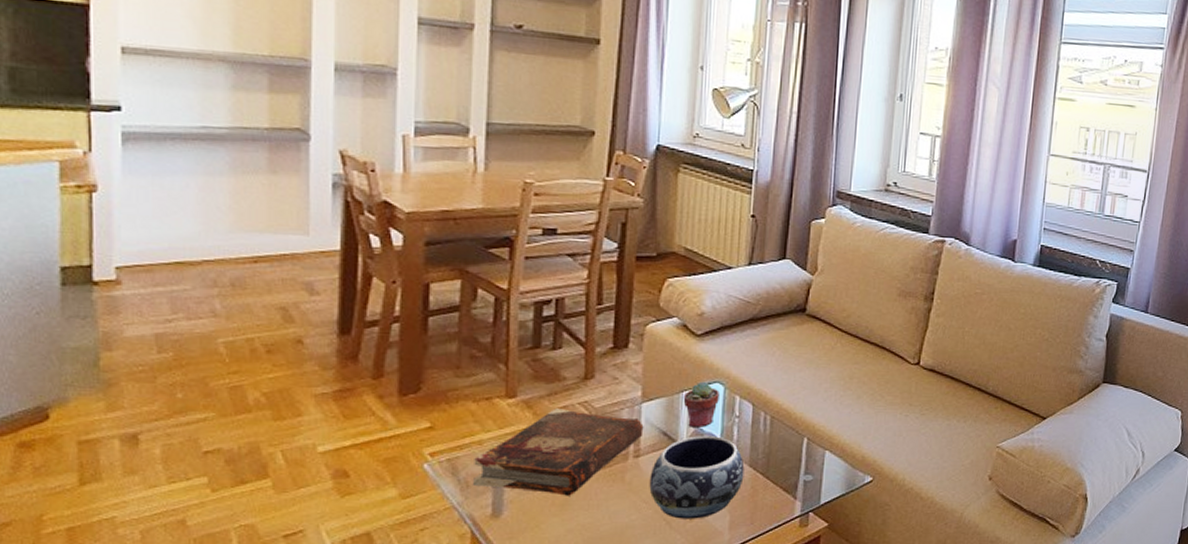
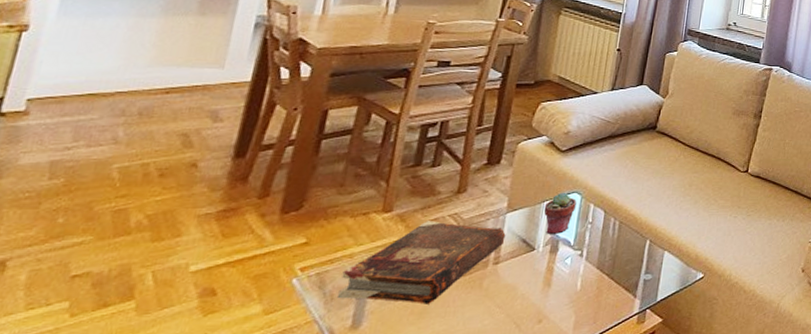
decorative bowl: present [649,436,745,519] -> none [504,241,593,322]

